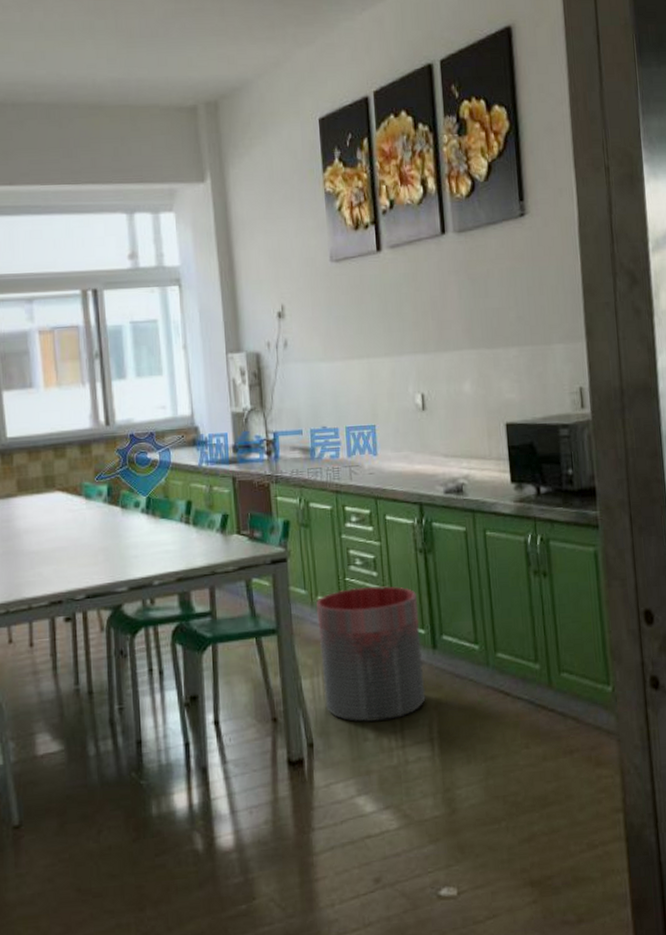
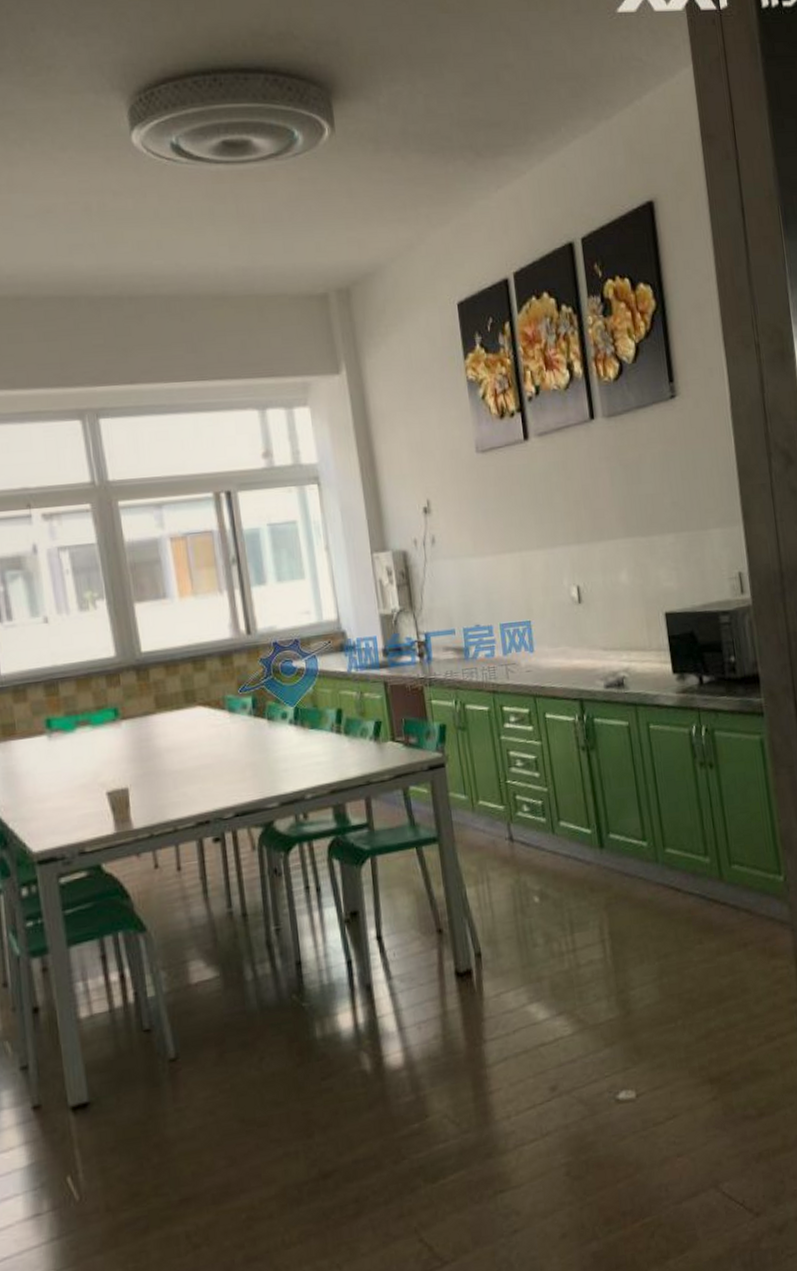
trash can: present [316,586,426,722] -> none [477,786,595,928]

